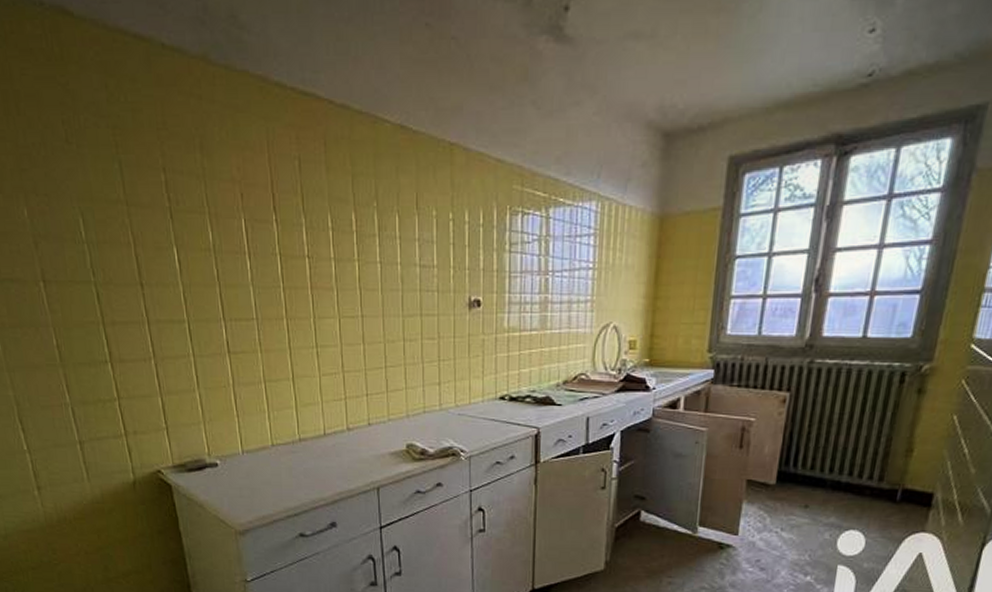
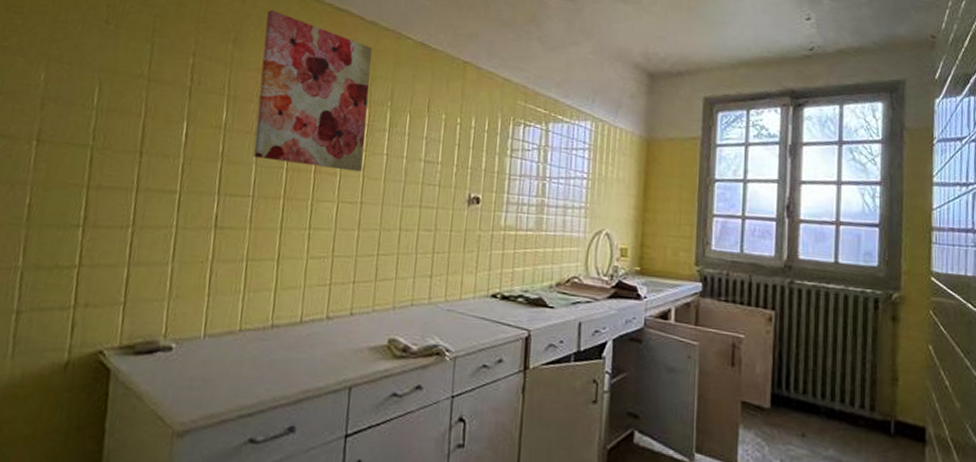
wall art: none [227,103,358,284] -> present [253,9,372,172]

